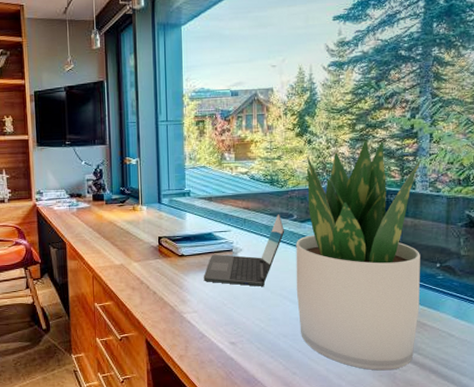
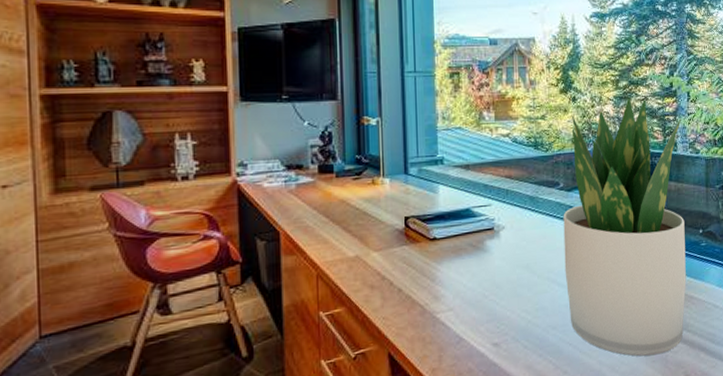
laptop: present [203,214,285,287] -> none [460,183,551,271]

